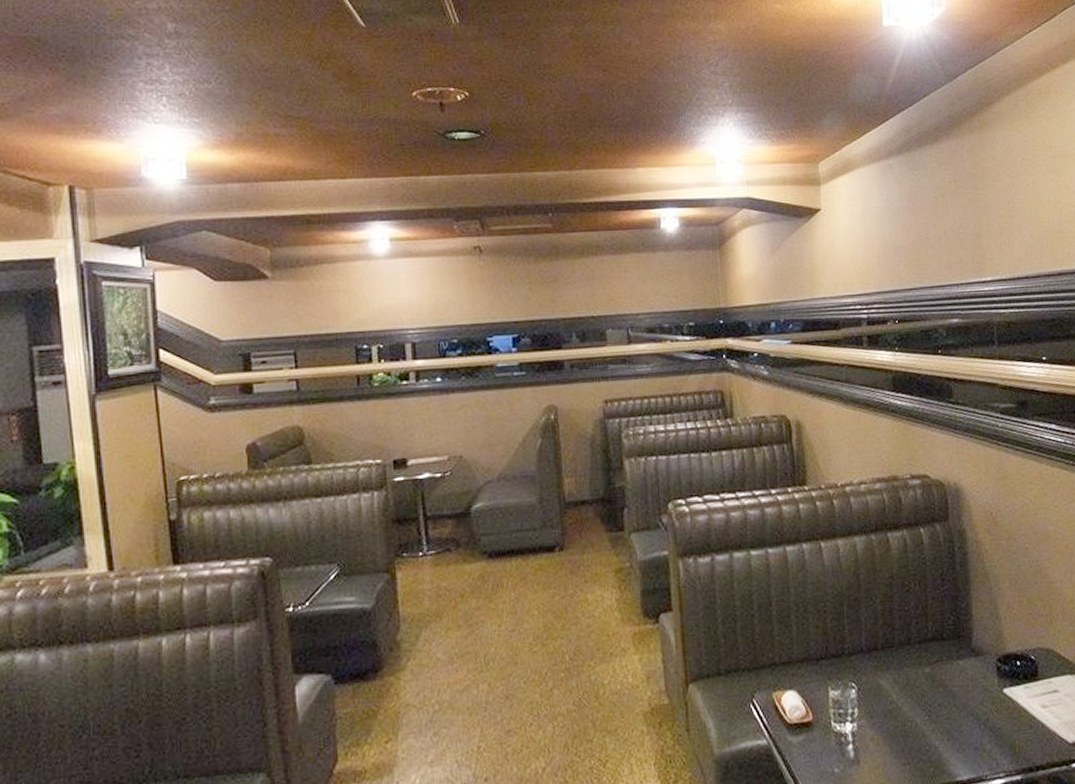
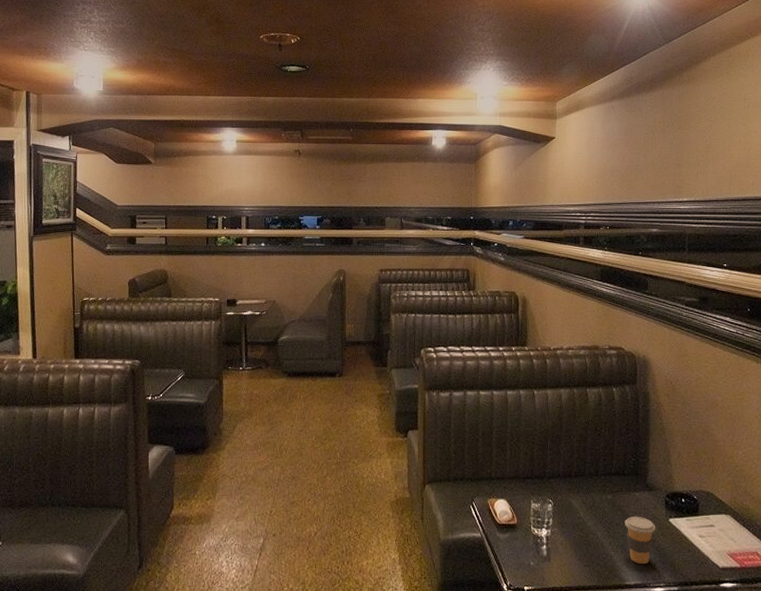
coffee cup: none [949,690,988,753] -> present [625,516,656,565]

